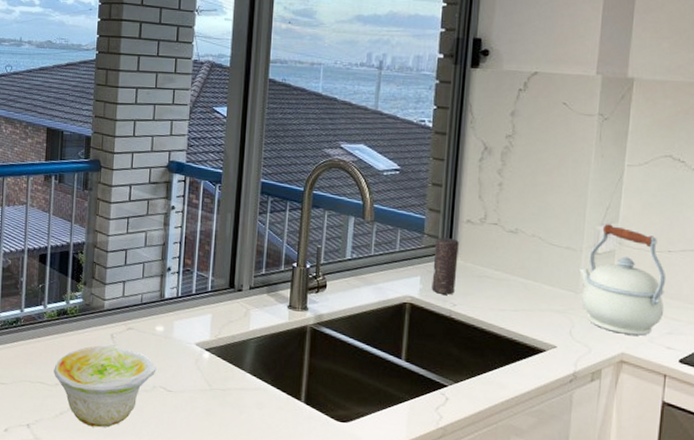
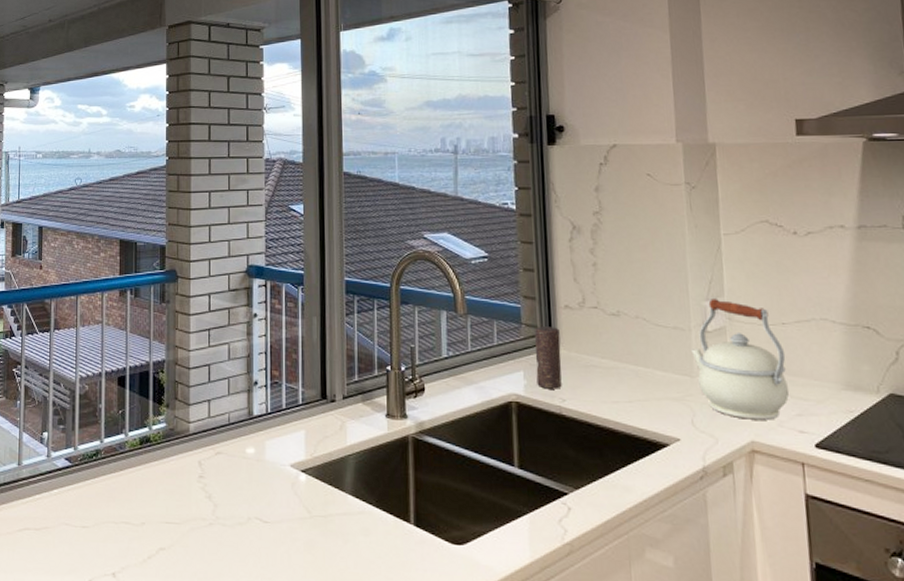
bowl: present [54,345,157,428] -> none [139,473,250,571]

